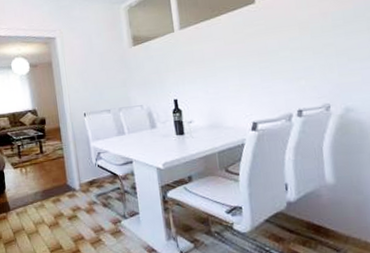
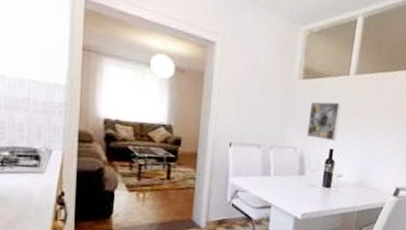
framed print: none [145,57,178,94] -> present [306,101,341,141]

